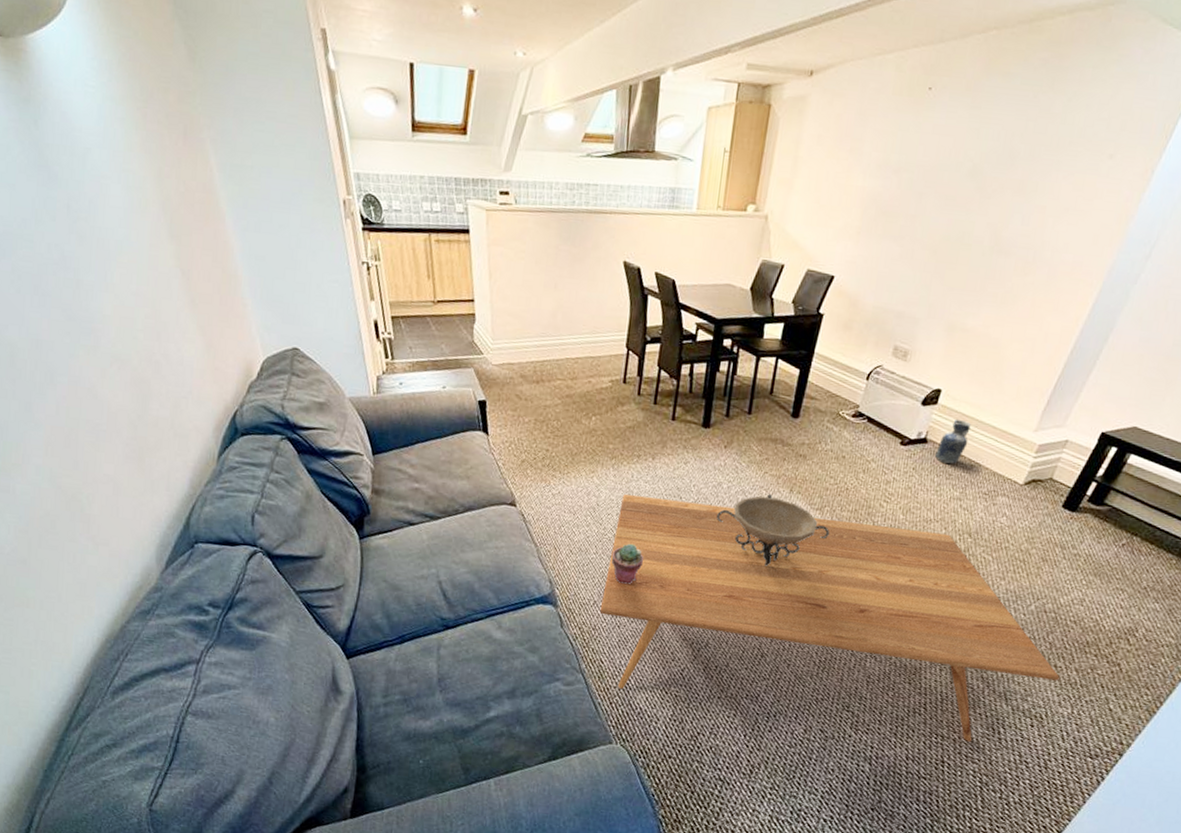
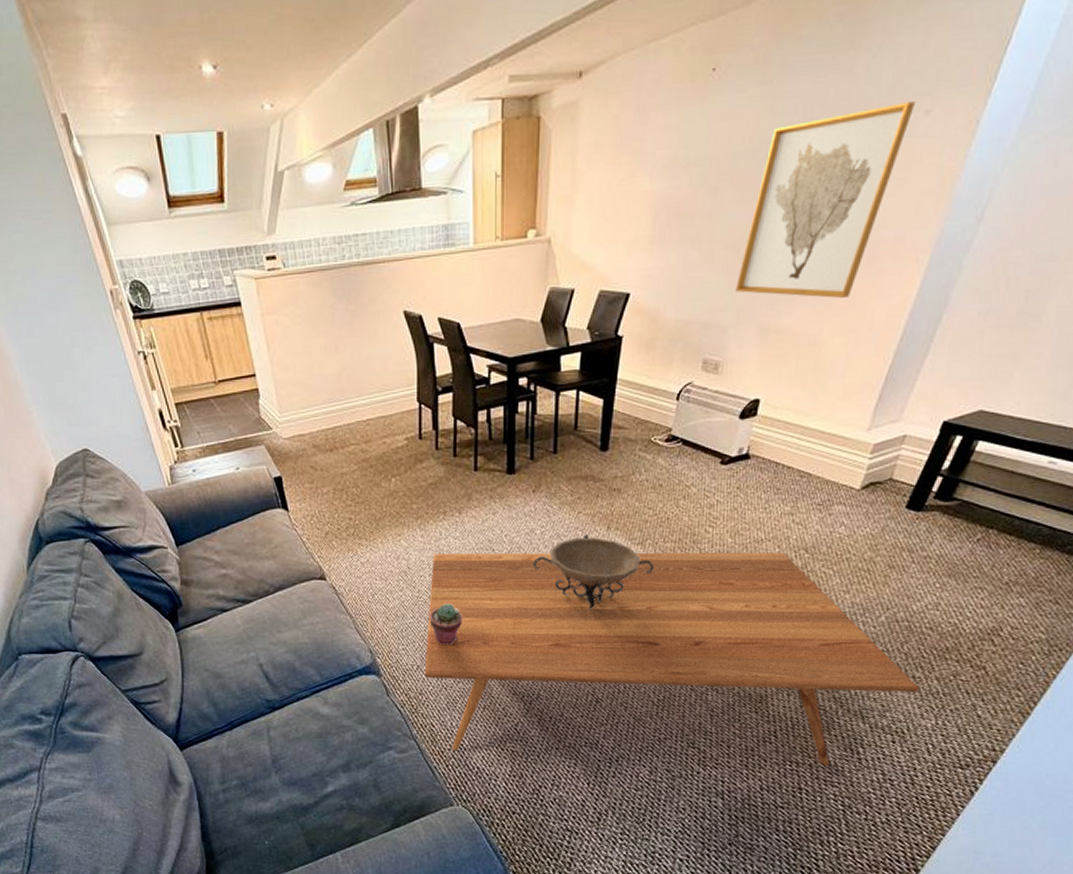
wall art: none [929,144,1101,309] -> present [735,102,915,298]
ceramic jug: present [935,419,971,464] -> none [760,428,796,477]

